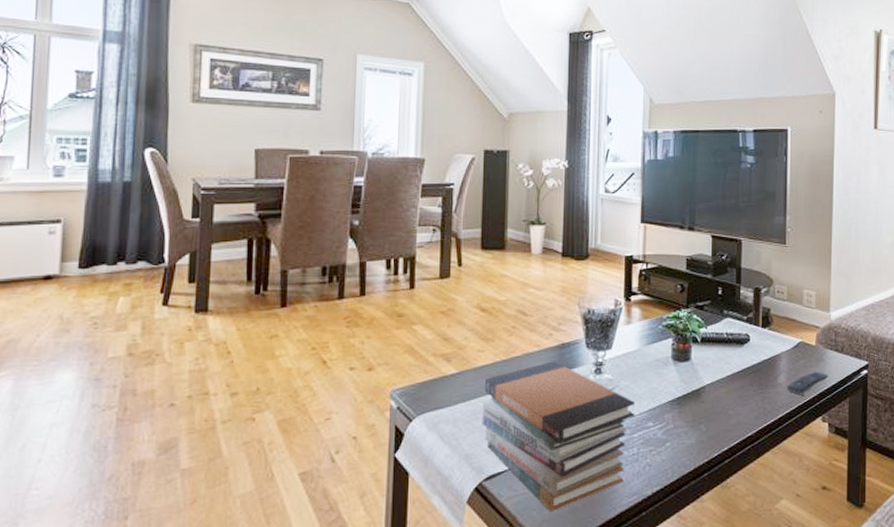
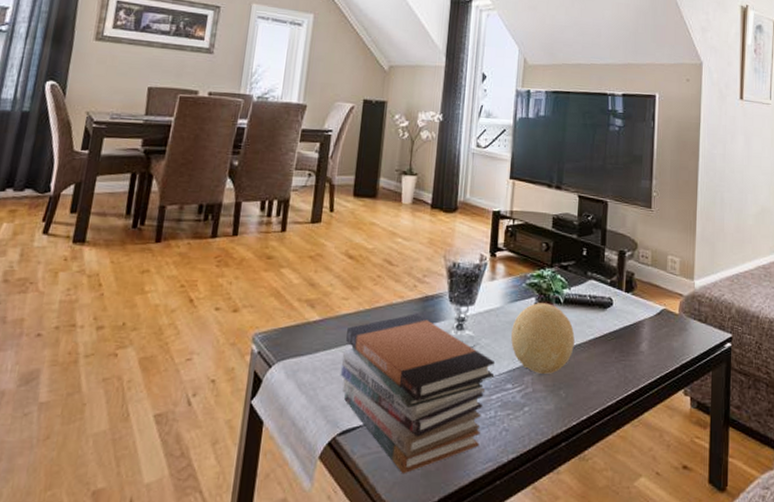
decorative ball: none [649,343,713,411] -> present [510,303,575,374]
remote control: present [787,371,829,396] -> none [649,341,692,366]

